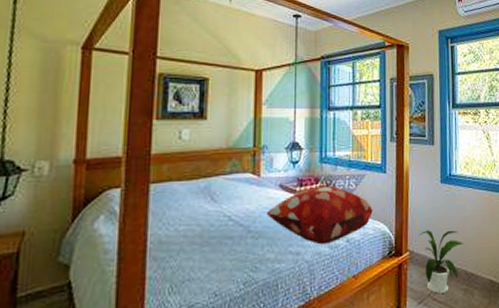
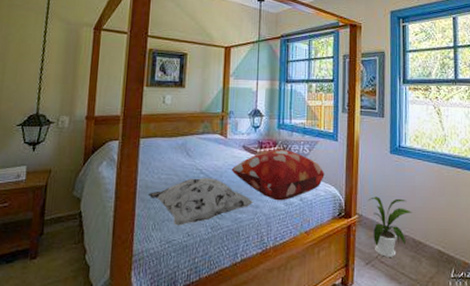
decorative pillow: none [163,224,294,286] -> present [148,177,254,226]

